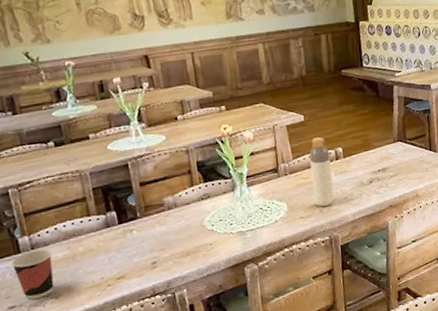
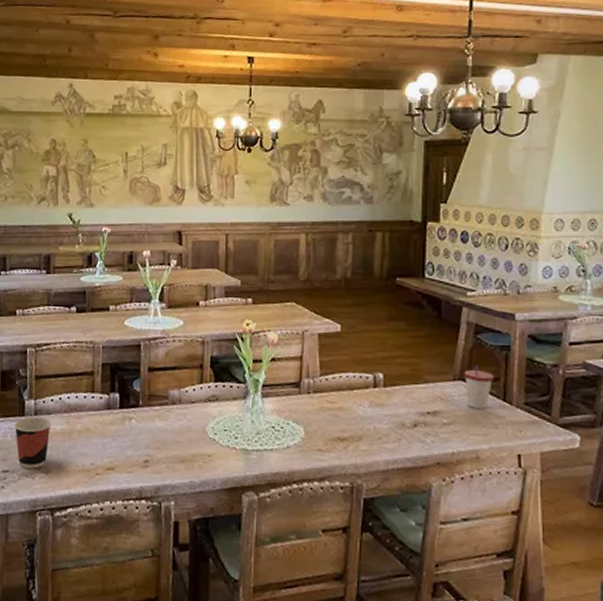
bottle: present [309,137,334,207] -> none [337,355,366,443]
cup: none [401,127,422,160] -> present [465,364,494,409]

